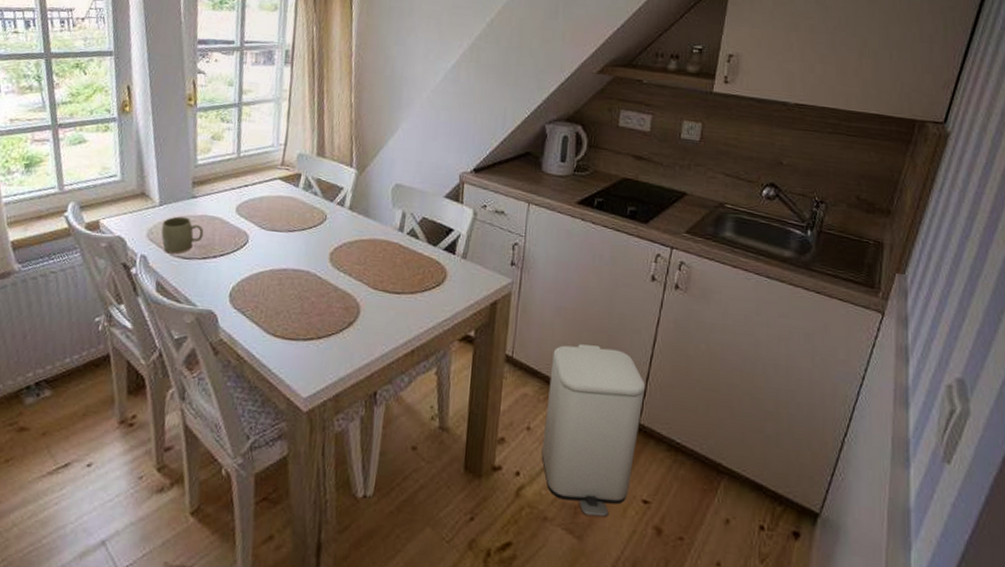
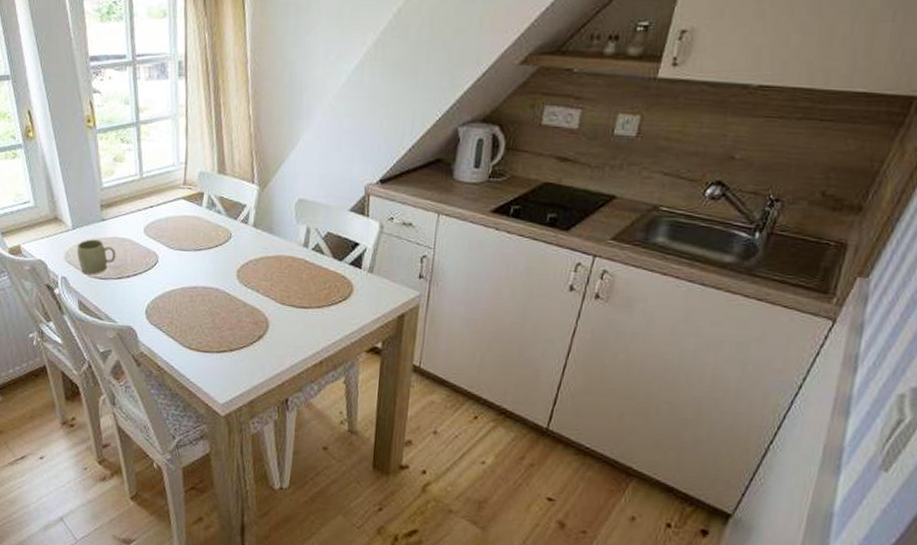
pedal bin: present [541,344,646,517] -> none [447,354,557,512]

